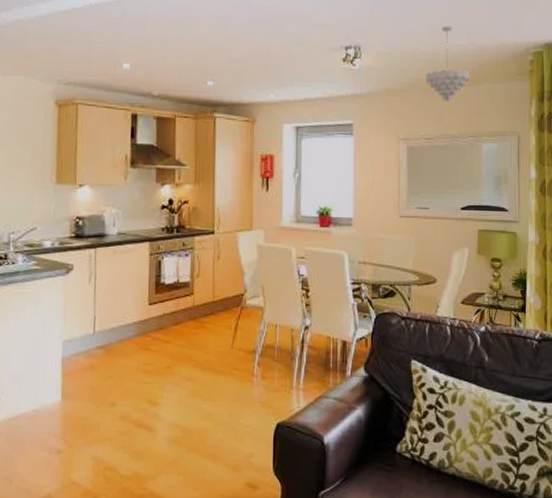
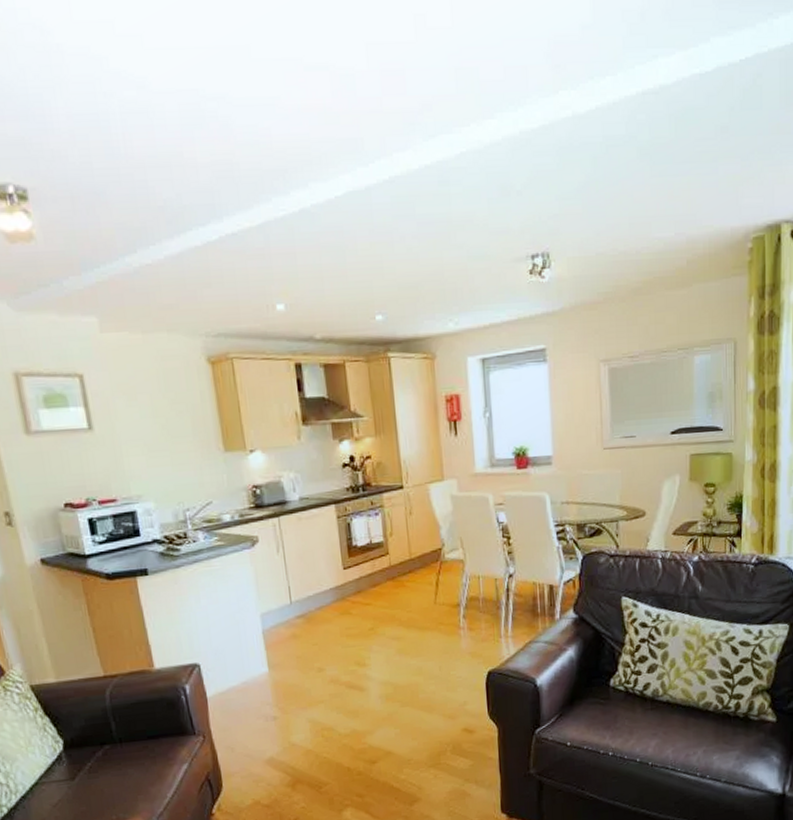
pendant light: present [425,26,470,101] -> none [626,215,678,310]

